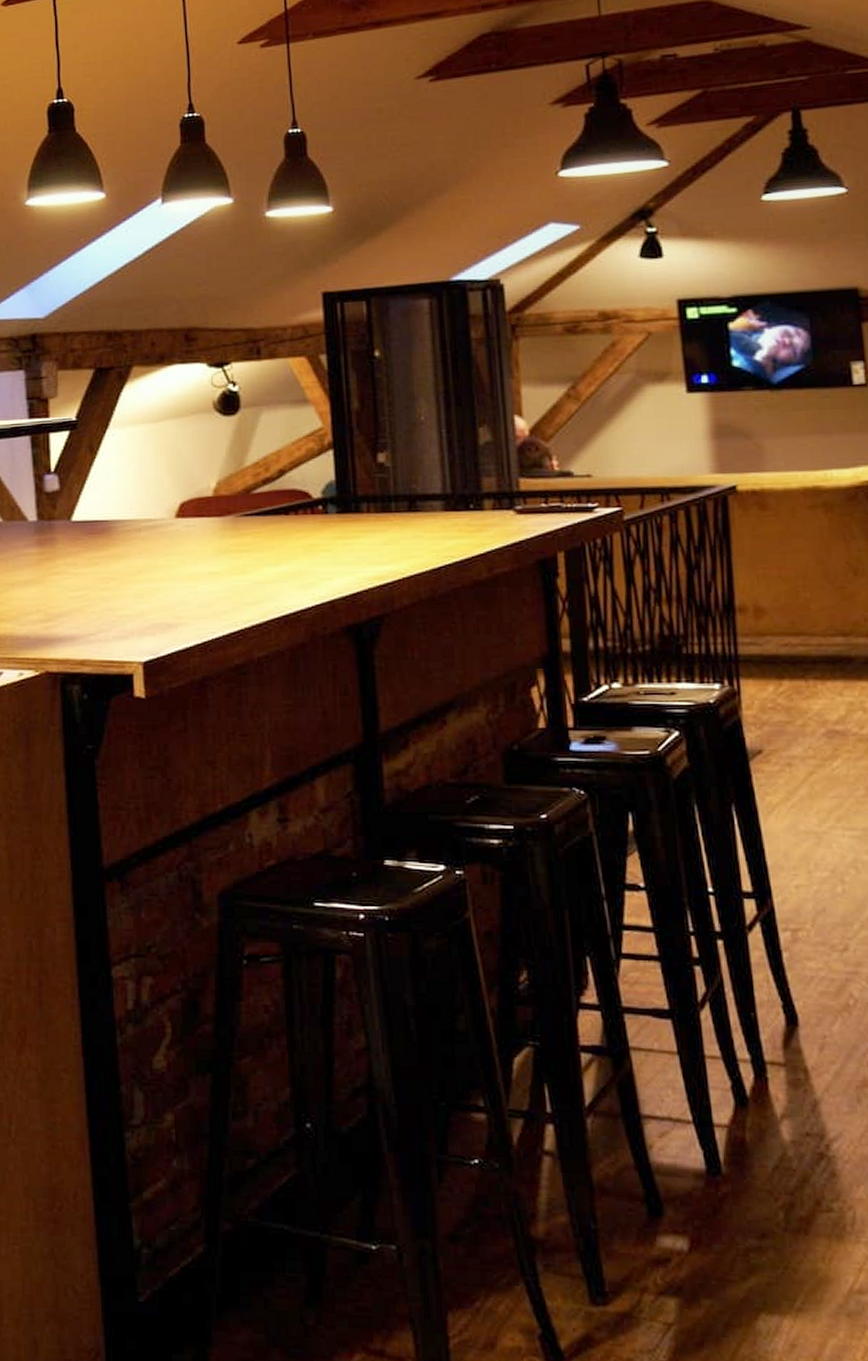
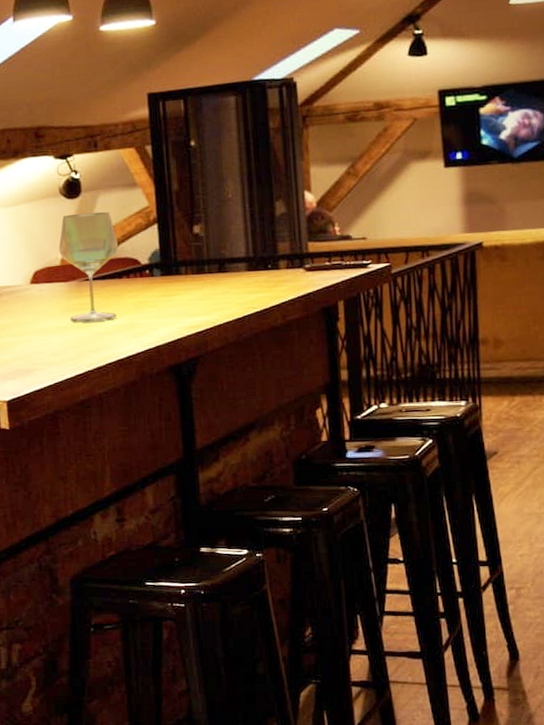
wine glass: none [211,432,285,568] -> present [59,211,119,323]

